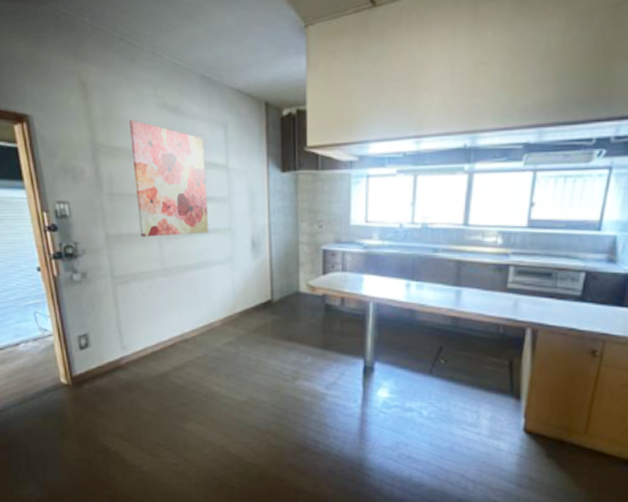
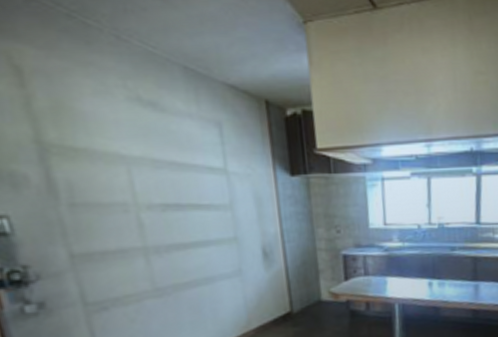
wall art: present [129,120,209,237] -> none [90,115,210,254]

